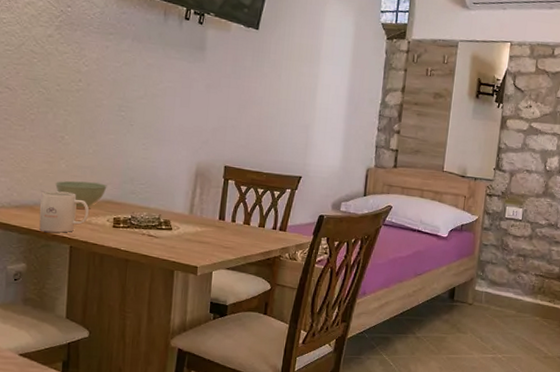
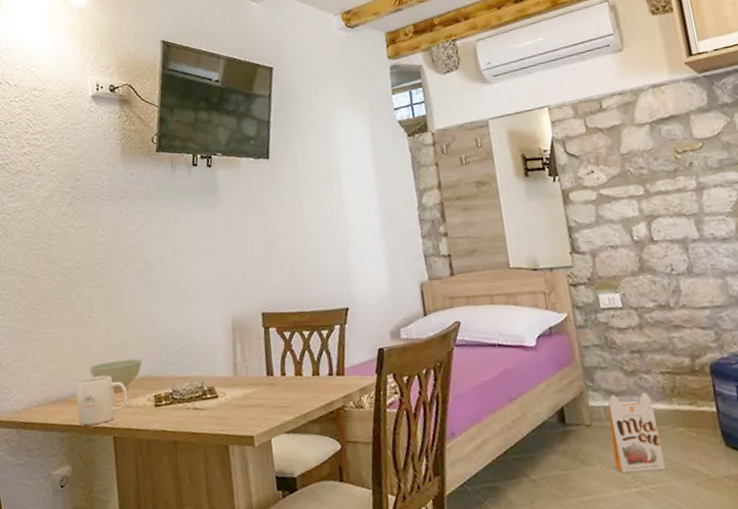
shopping bag: none [482,285,523,345] -> present [607,392,666,473]

